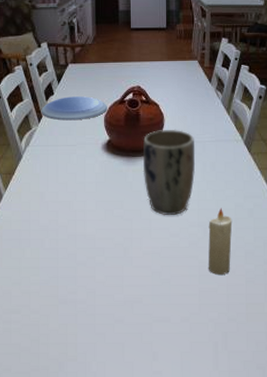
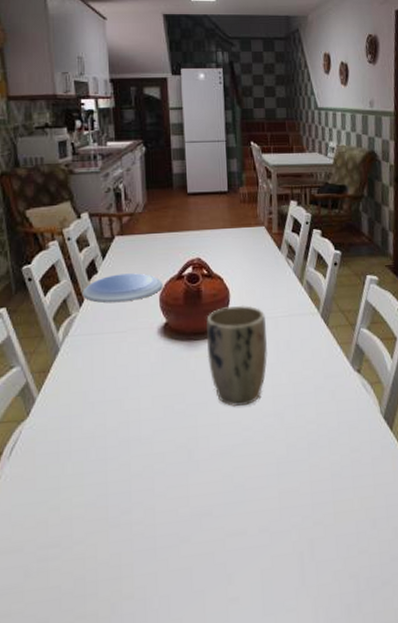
candle: present [208,207,233,276] -> none [285,391,314,472]

